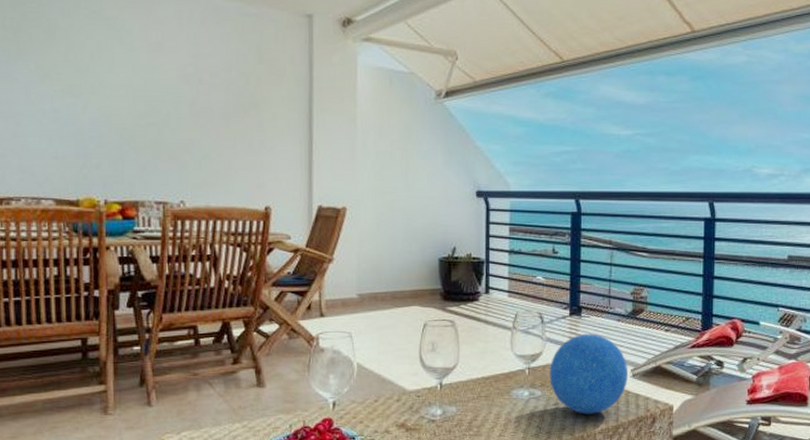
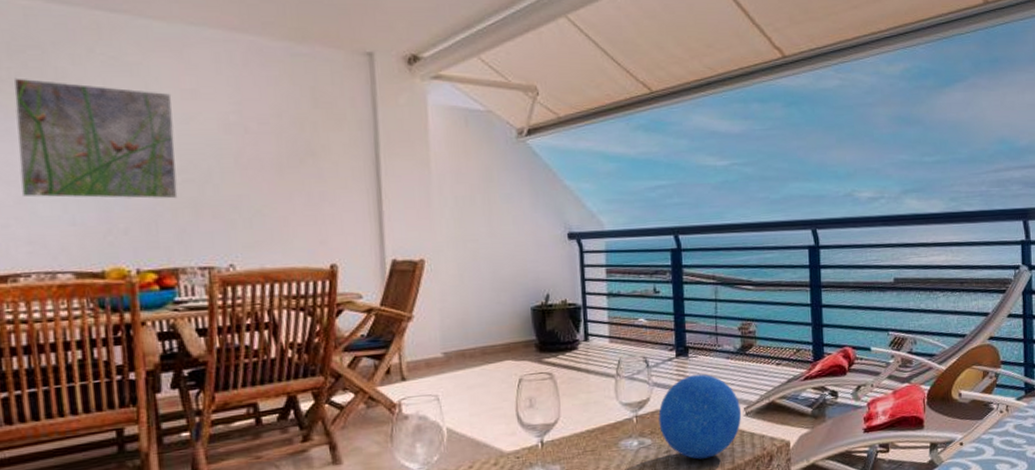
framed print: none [15,27,141,140] -> present [13,78,178,199]

